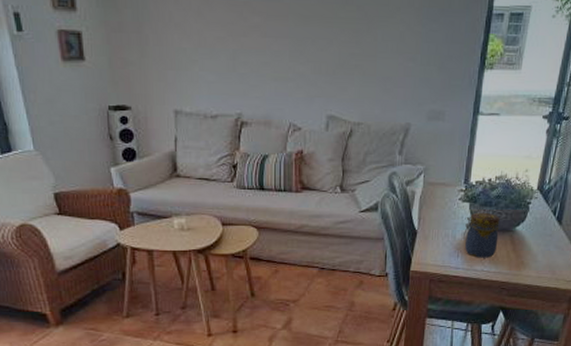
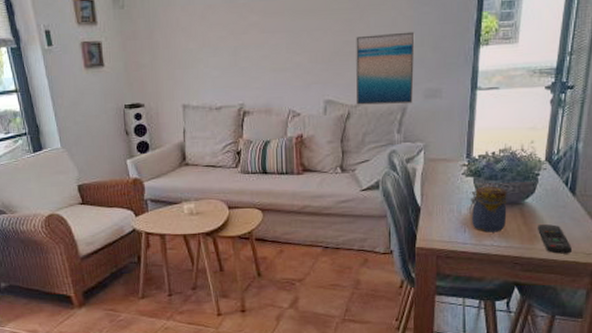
wall art: none [359,48,422,124] -> present [355,31,415,105]
remote control: none [525,252,554,280] -> present [538,224,572,254]

